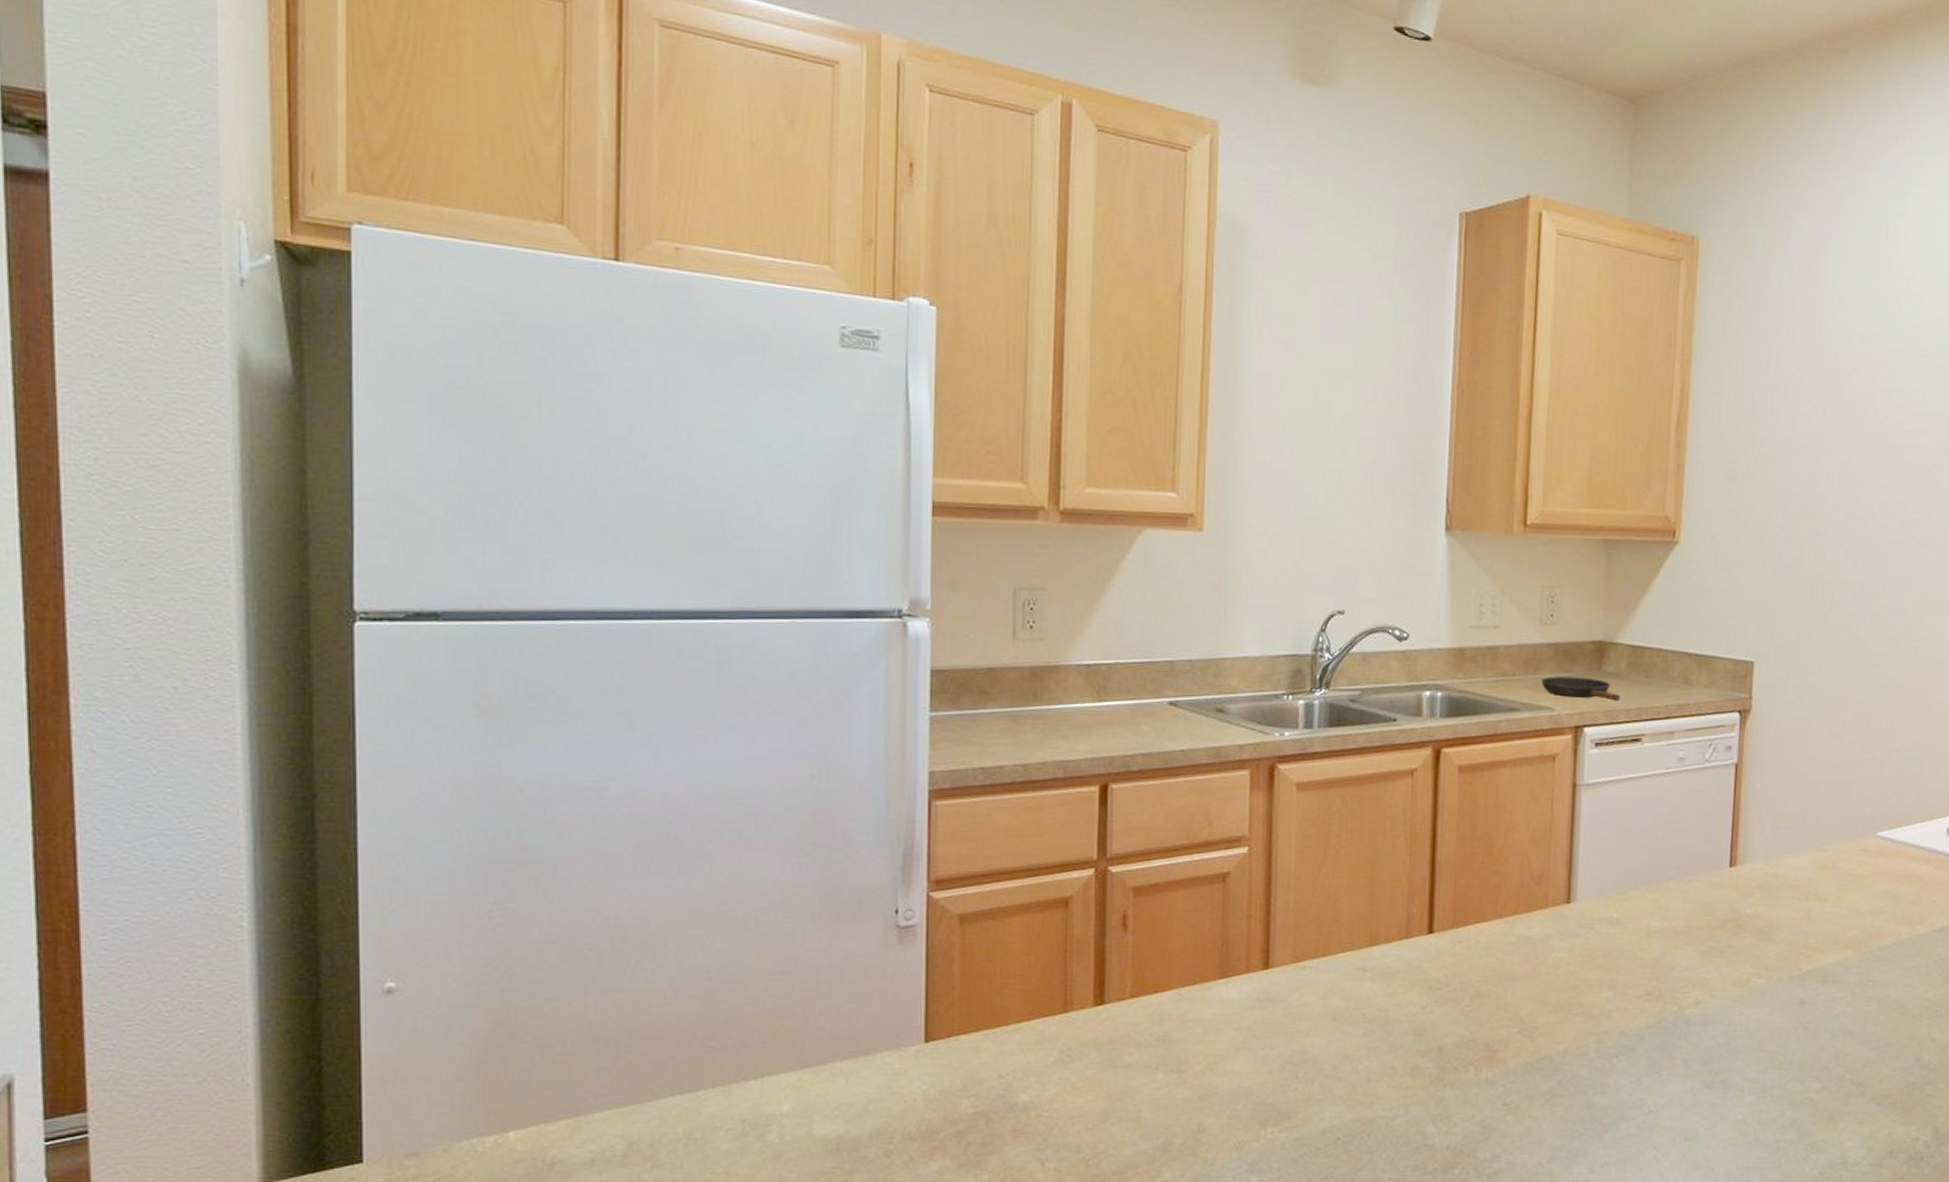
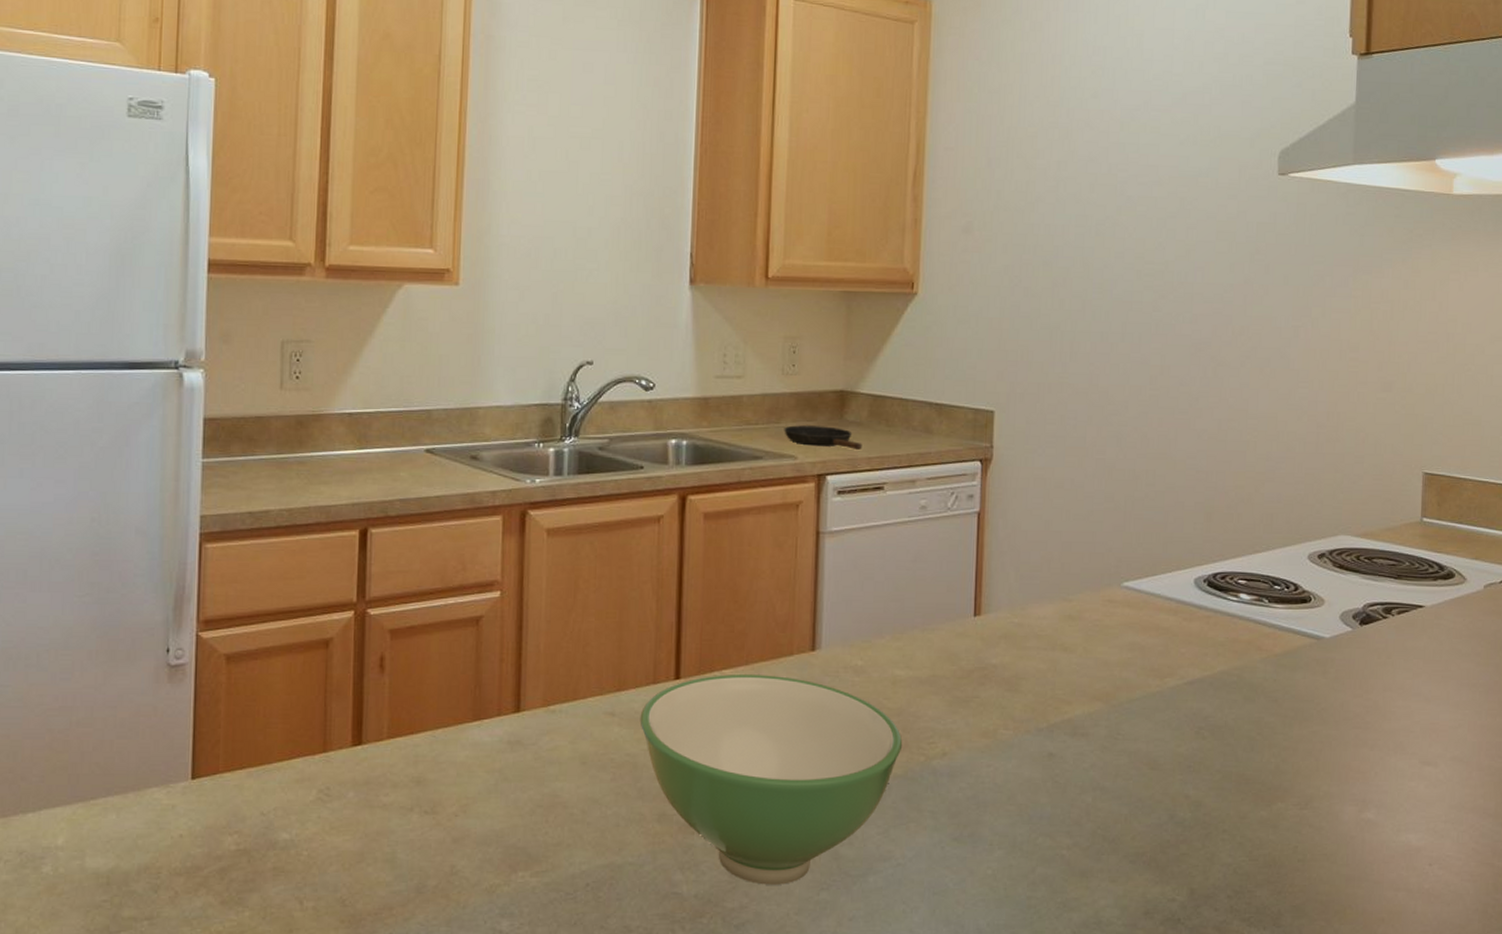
bowl: none [1392,928,1657,1135] -> present [640,674,903,885]

